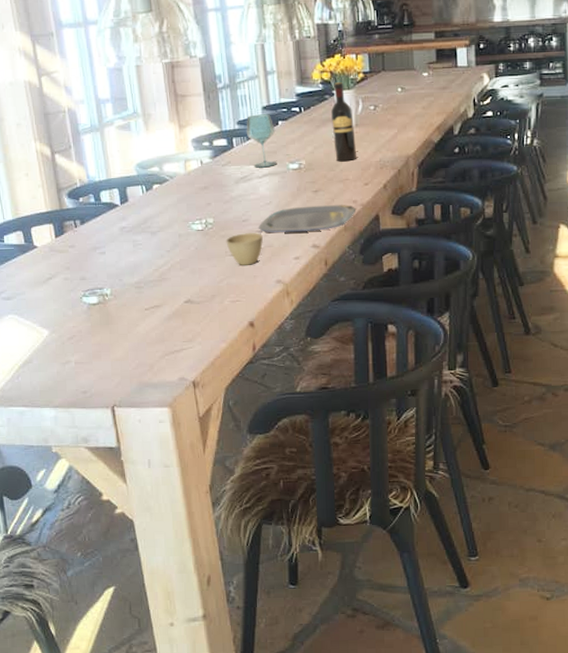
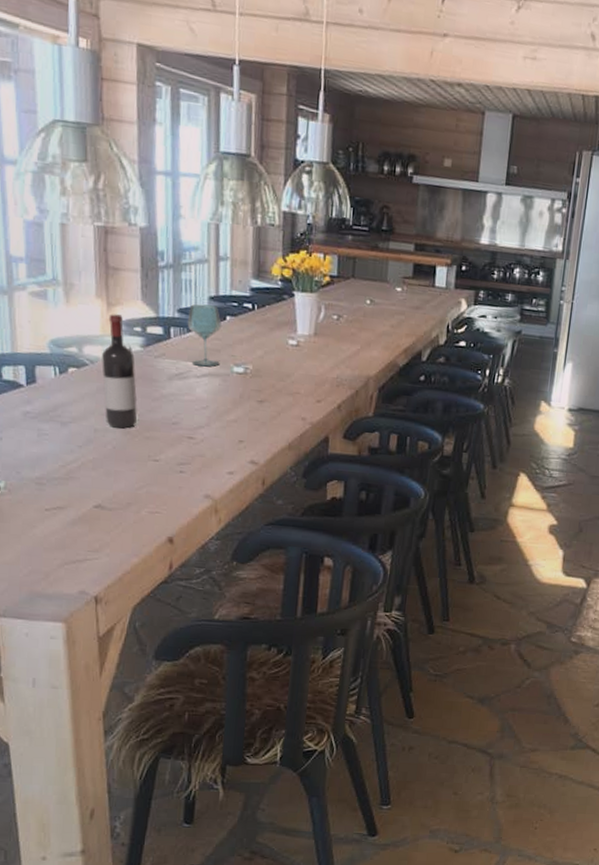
wine bottle: none [179,134,213,231] -> present [102,314,137,429]
cup: present [226,233,263,265] -> none [150,437,194,475]
plate: present [258,205,357,233] -> none [189,416,305,446]
wine bottle: present [330,82,357,162] -> none [287,282,313,373]

